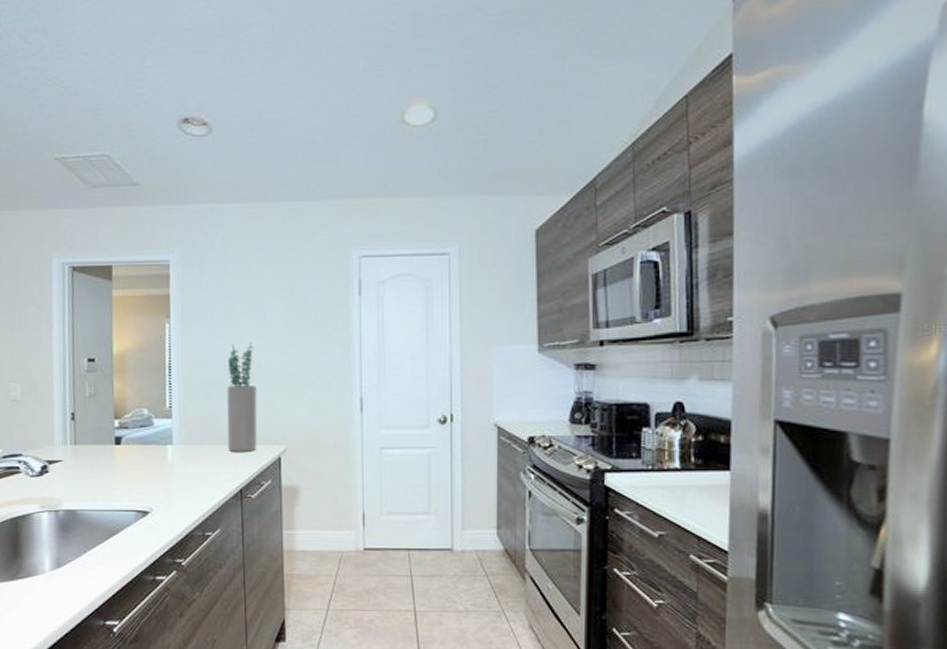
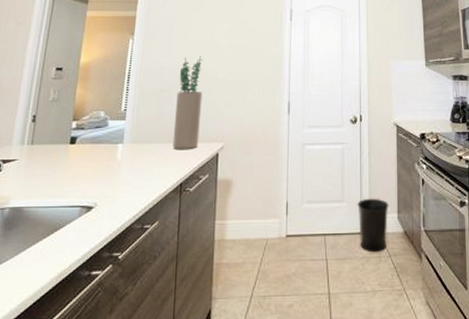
waste bin: none [448,511,486,570] -> present [358,198,389,251]

